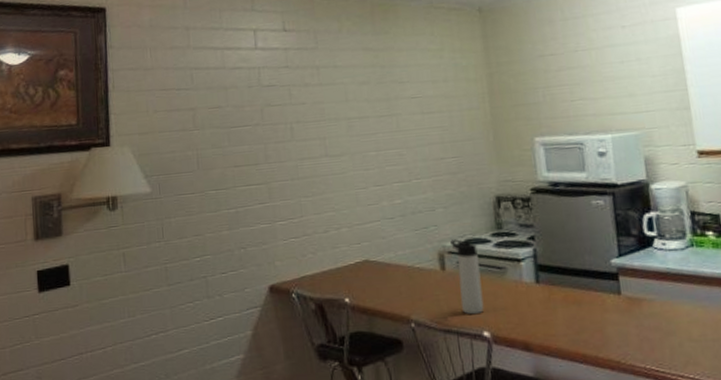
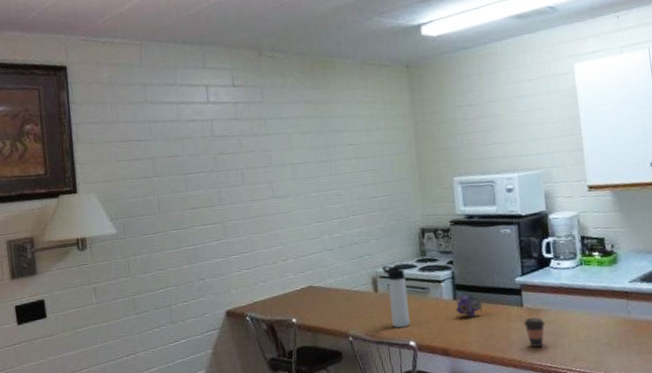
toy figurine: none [538,276,571,306] -> present [455,294,482,318]
coffee cup: none [622,308,649,345] -> present [523,317,546,347]

